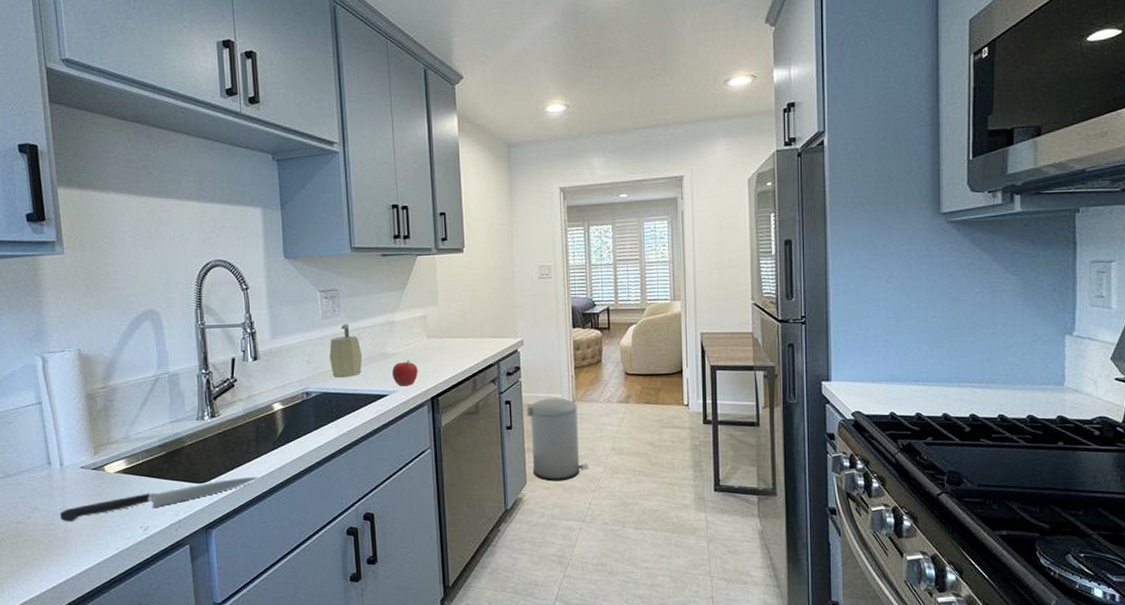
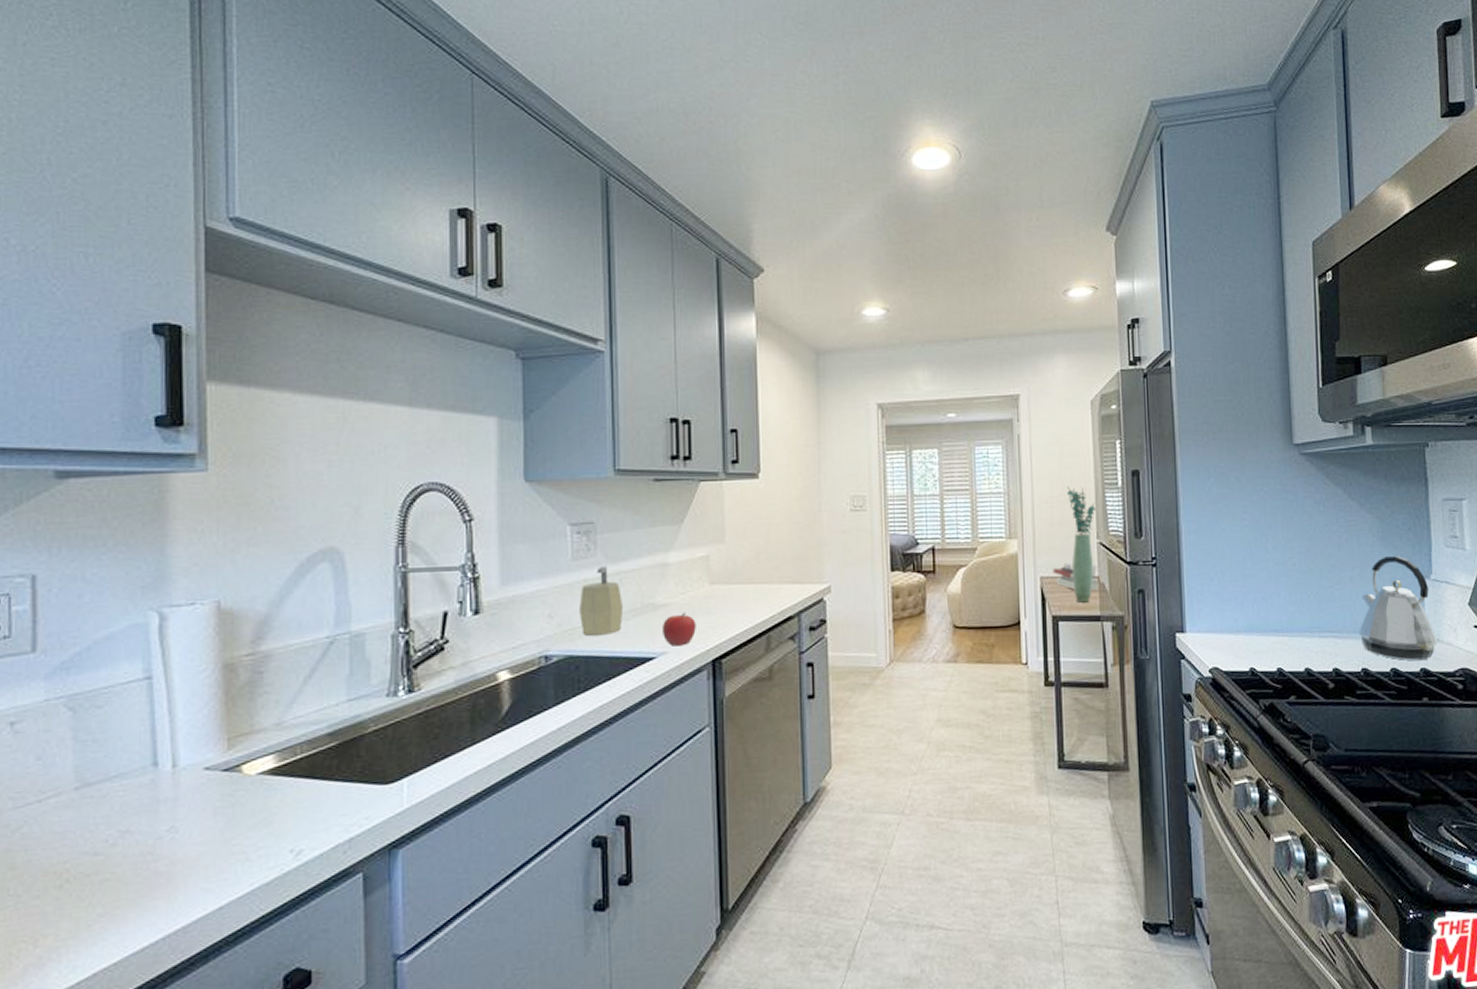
kitchen knife: present [60,477,259,522] -> none [165,772,472,849]
pedal bin: present [526,397,589,482] -> none [833,657,910,764]
books: none [711,320,753,345] -> present [1052,562,1099,592]
vase: none [726,255,751,355] -> present [1067,486,1095,603]
kettle: none [997,314,1077,409] -> present [1359,556,1438,661]

